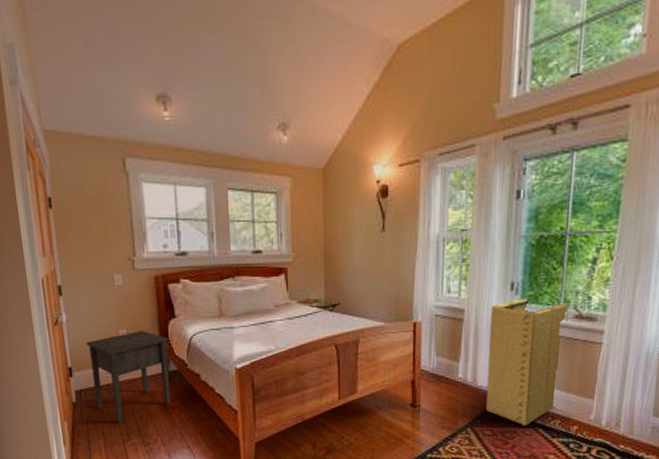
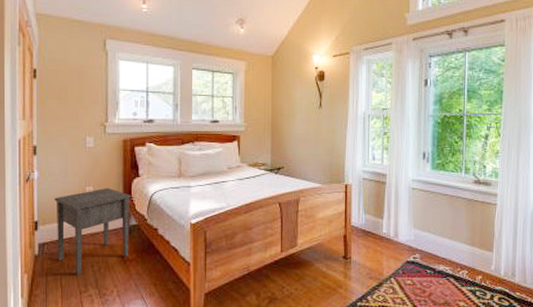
laundry hamper: present [486,297,569,427] -> none [406,165,469,277]

